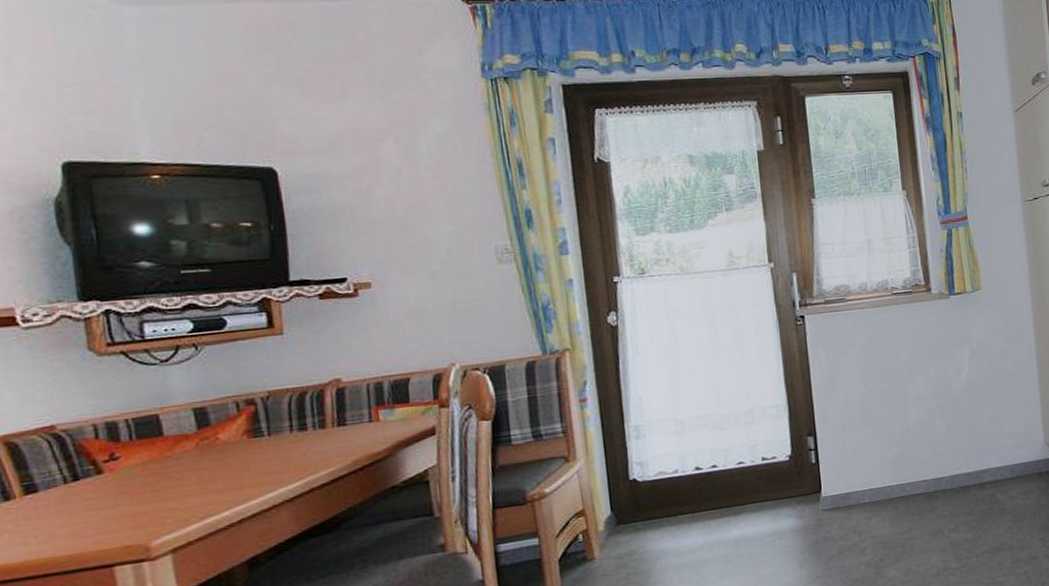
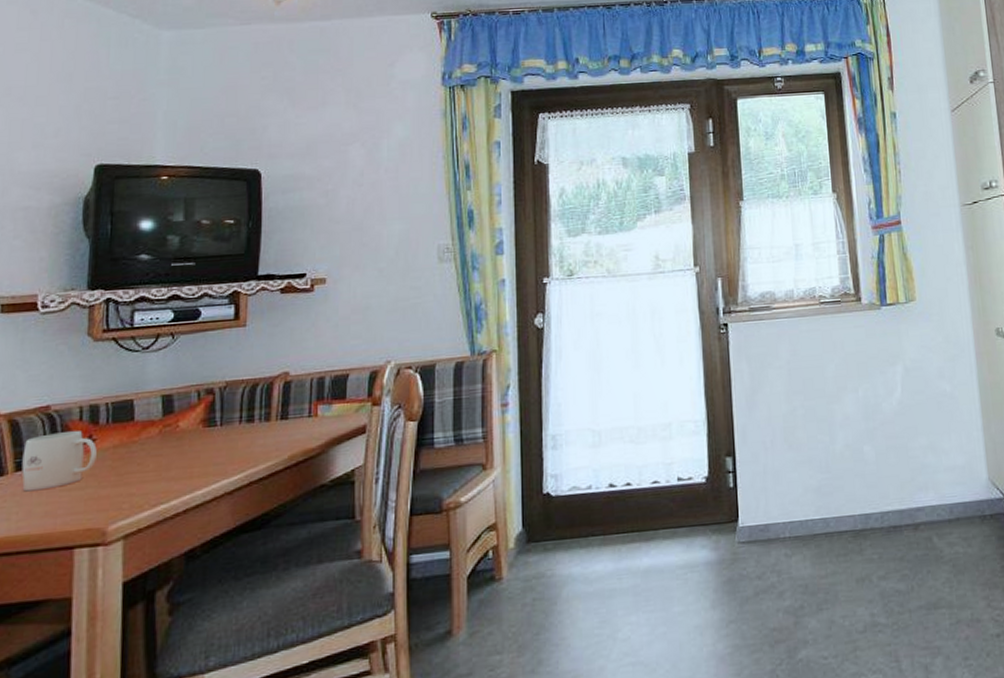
mug: none [29,449,125,515] -> present [21,431,98,492]

